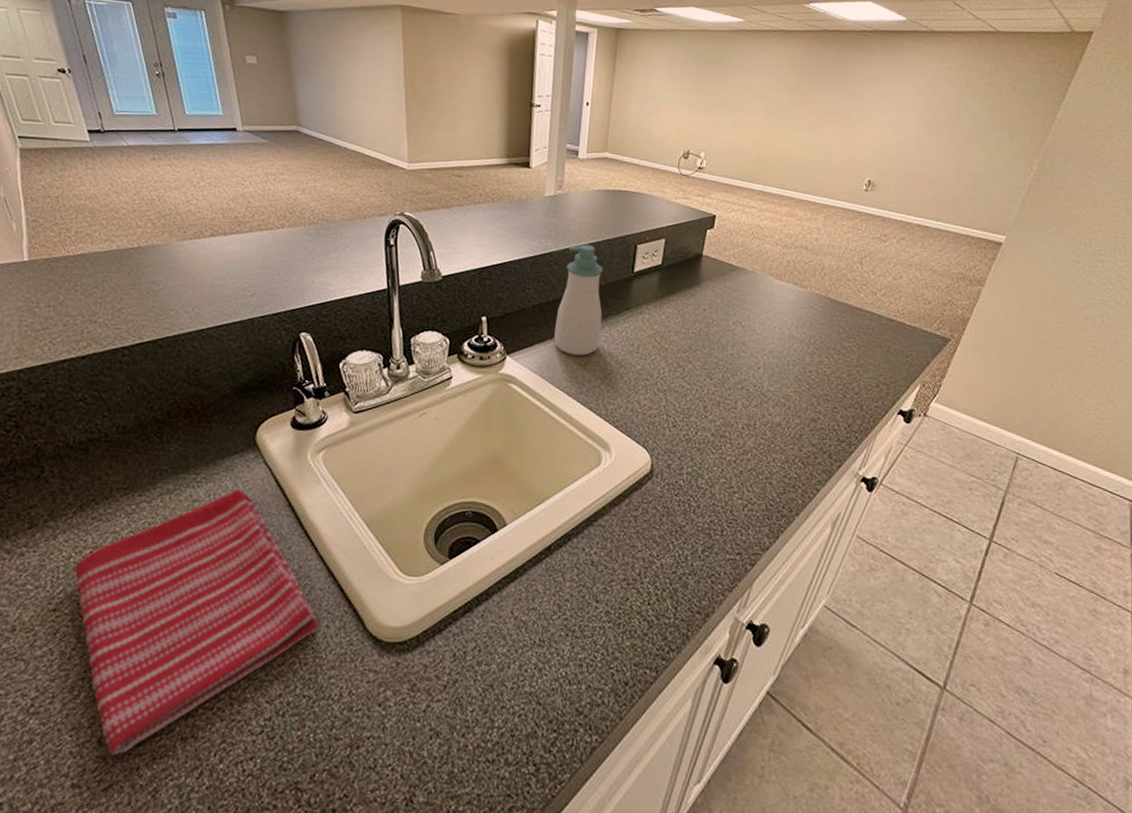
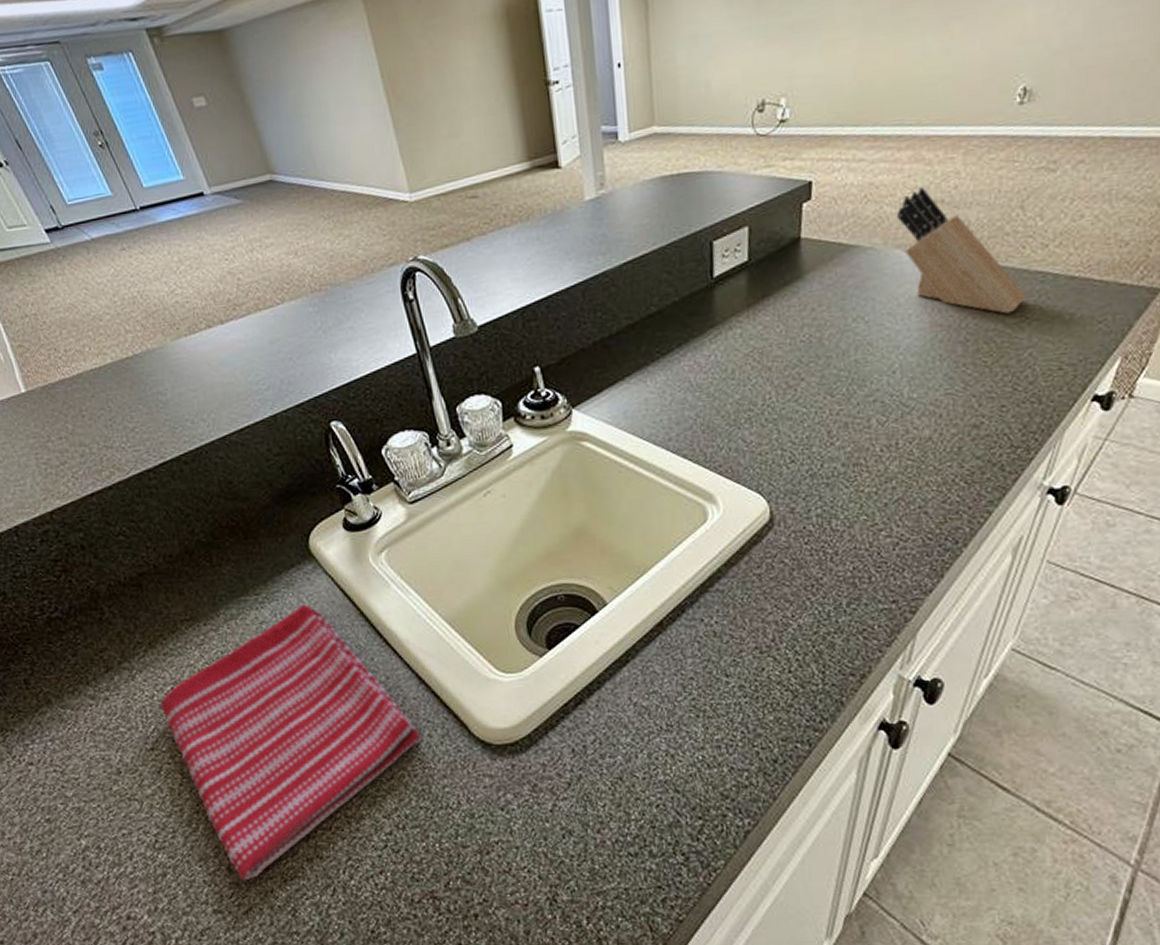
soap bottle: present [554,244,603,356] -> none [624,253,684,395]
knife block: none [773,235,859,339] -> present [896,187,1027,314]

